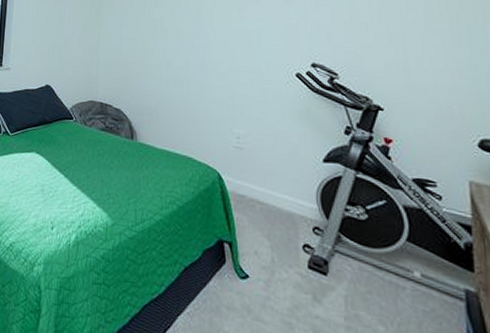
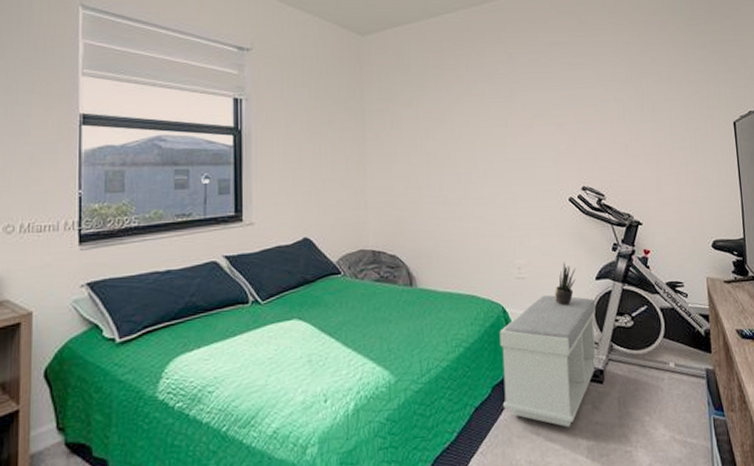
bench: none [212,169,323,313] -> present [499,295,598,428]
potted plant: none [275,138,301,184] -> present [555,262,576,306]

